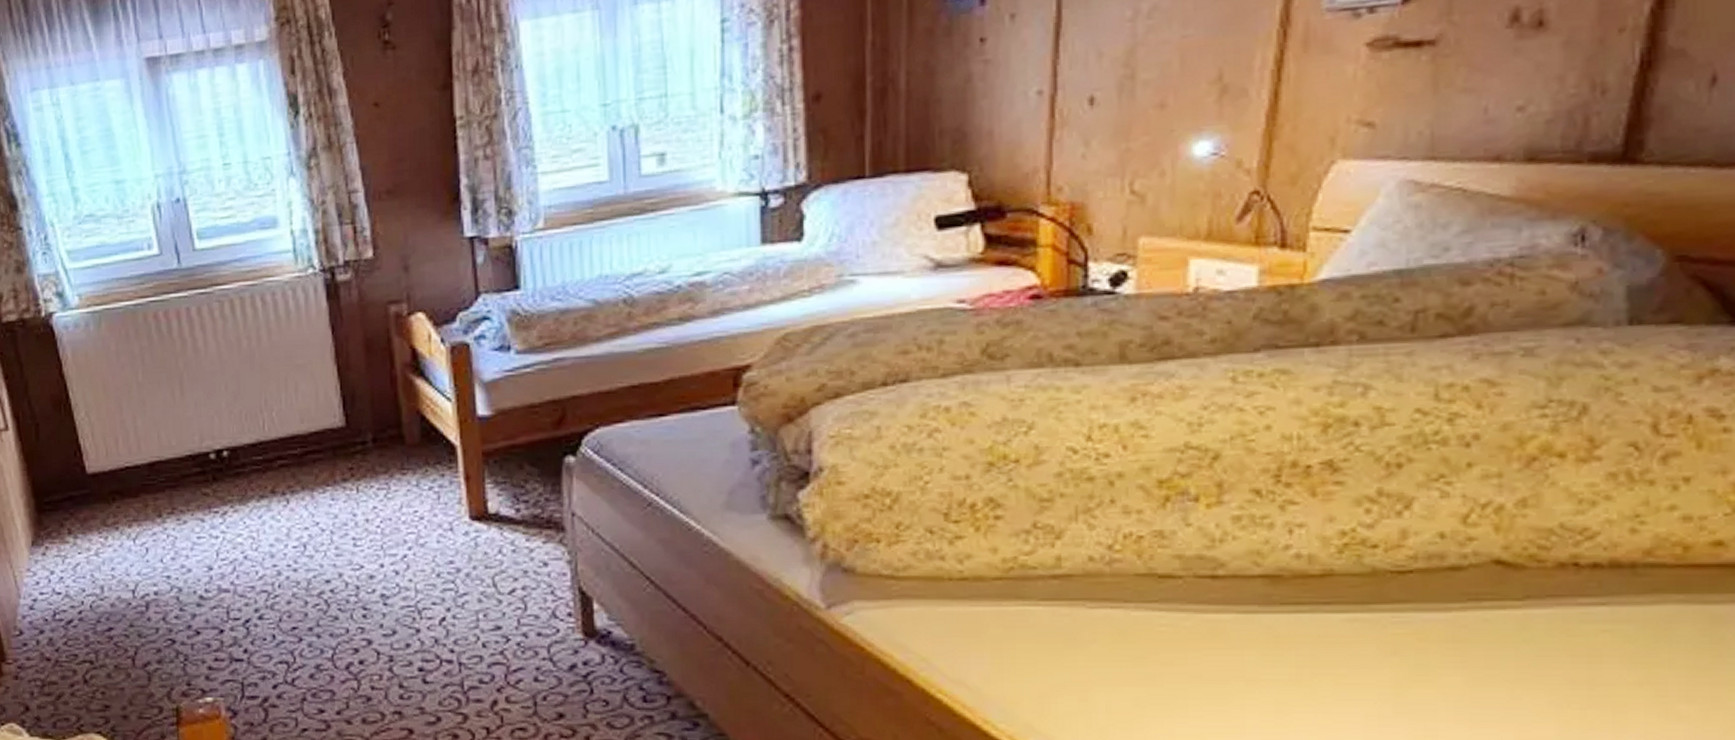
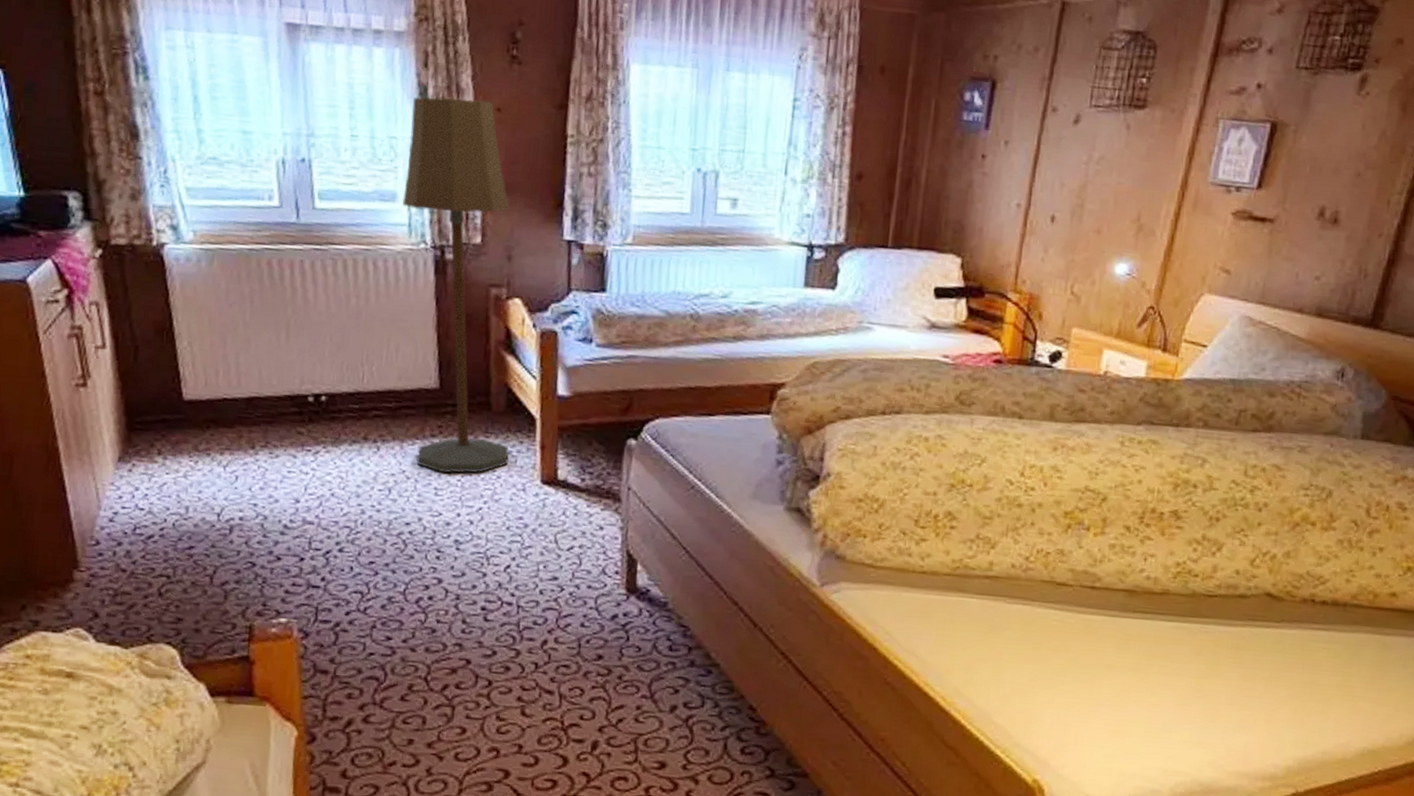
floor lamp: none [283,97,430,521] -> present [402,96,510,473]

